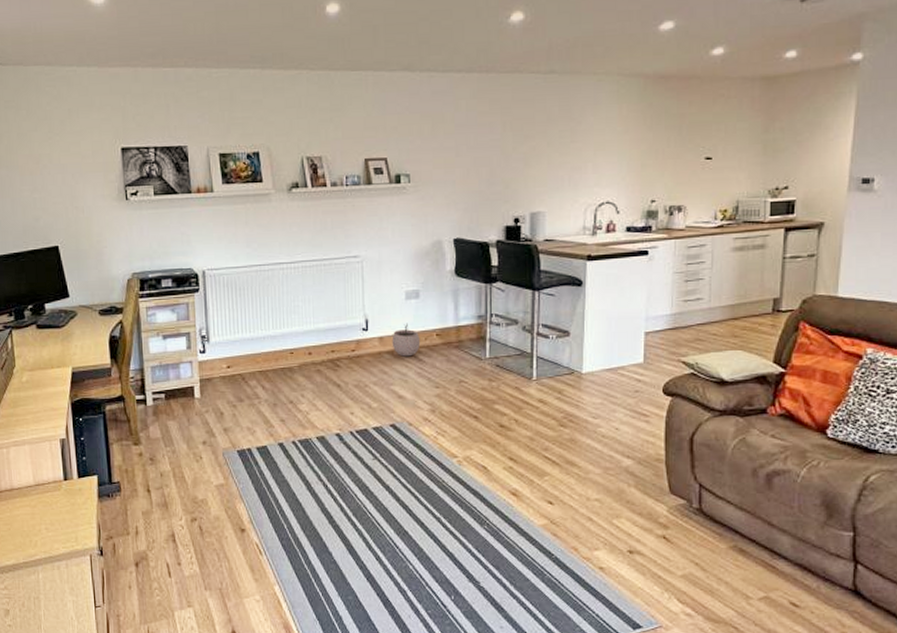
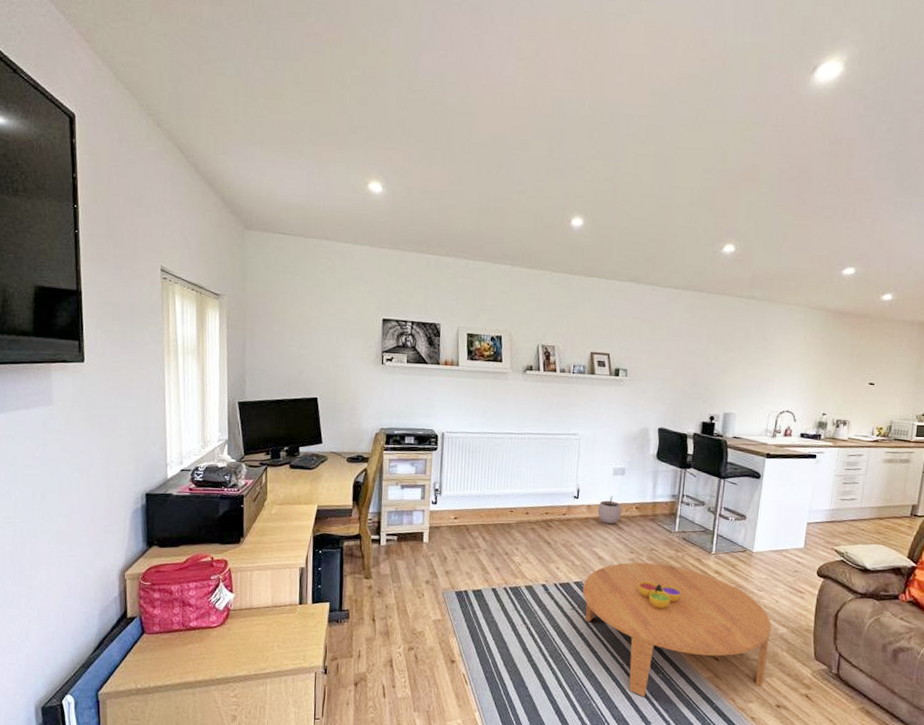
coffee table: none [383,397,614,554] -> present [582,562,772,697]
decorative bowl: none [449,419,502,449] -> present [638,581,682,609]

